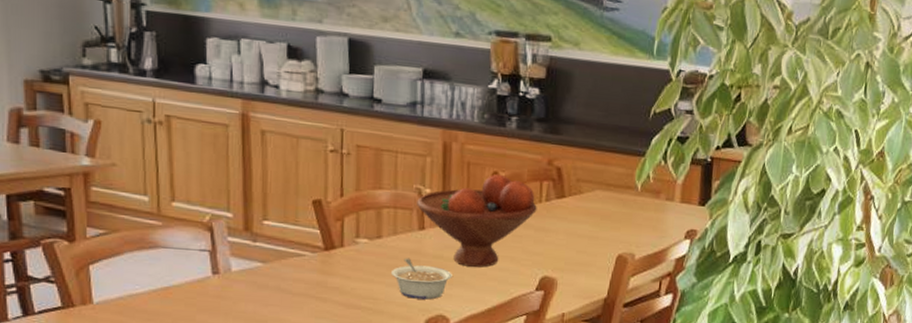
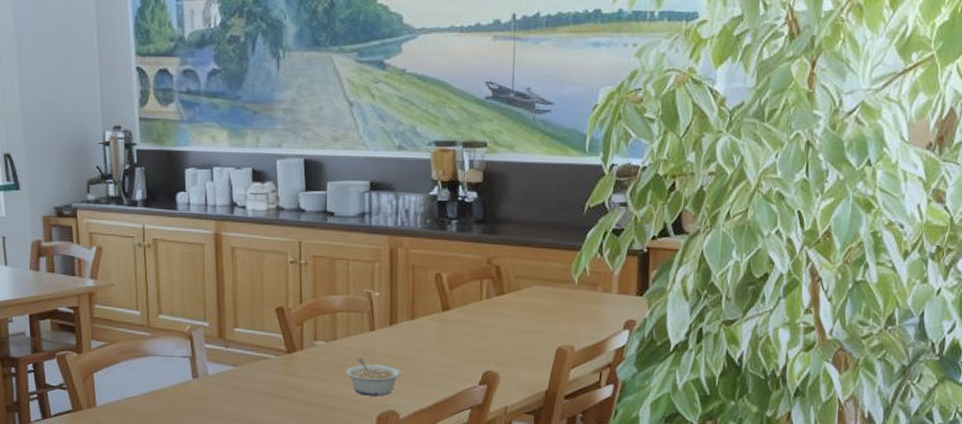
fruit bowl: present [417,174,537,268] -> none [367,275,478,364]

